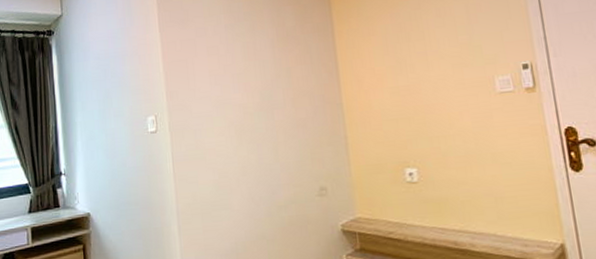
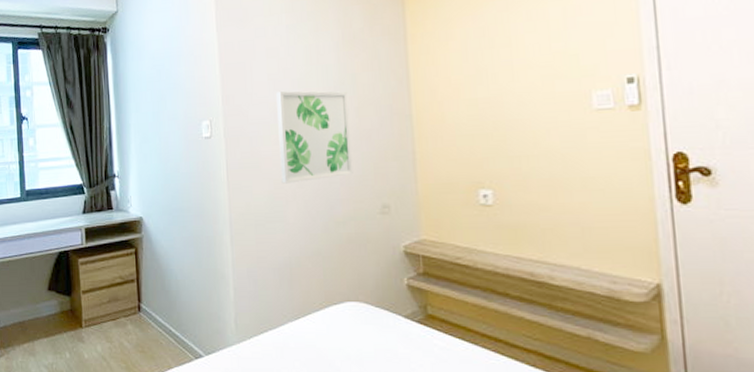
wall art: none [218,84,292,173] -> present [276,91,354,184]

